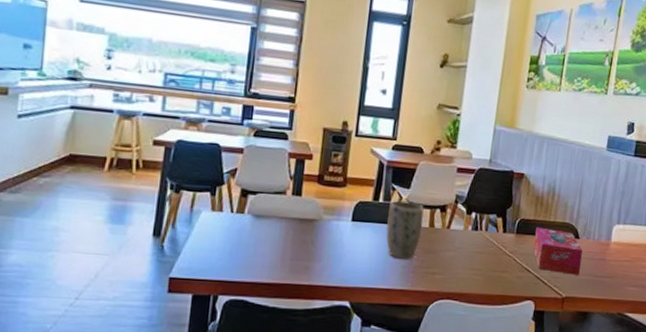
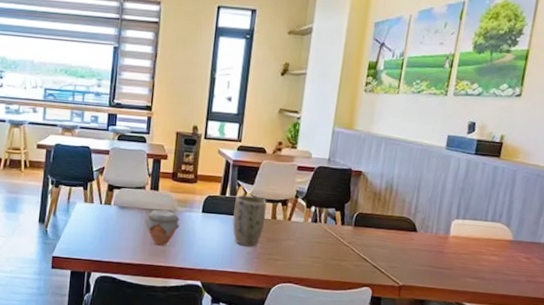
jar: none [284,218,326,261] -> present [144,209,180,246]
tissue box: present [533,226,583,275] -> none [370,220,420,266]

